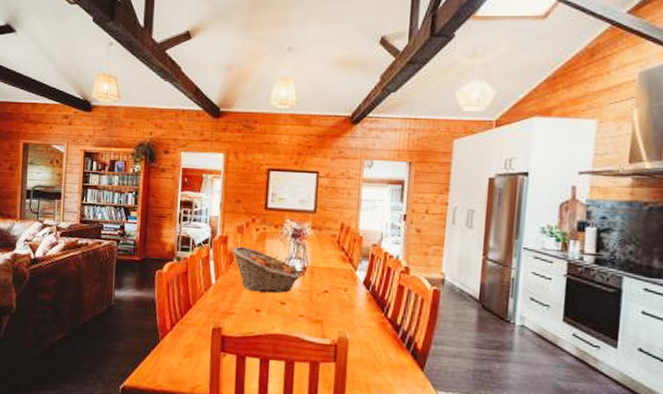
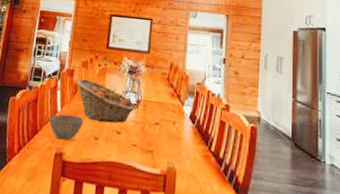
bowl: none [203,286,242,315] -> present [49,114,84,141]

